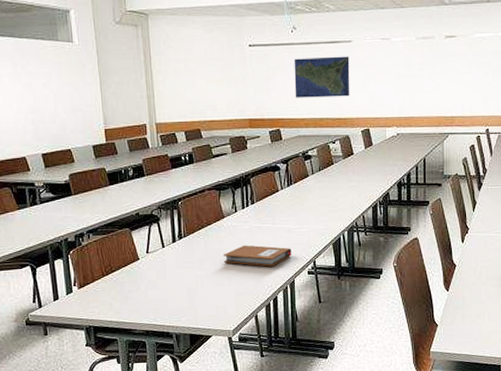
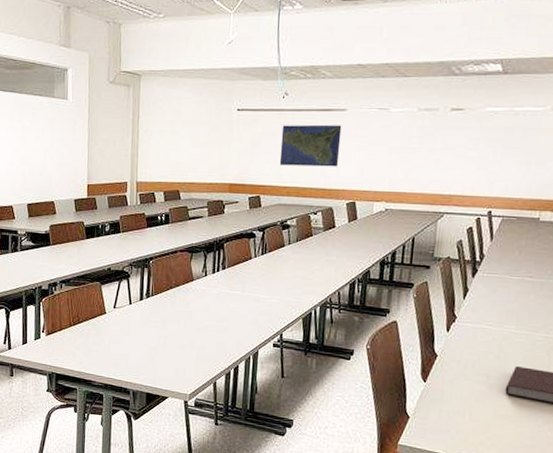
notebook: present [224,245,291,267] -> none [188,310,258,335]

